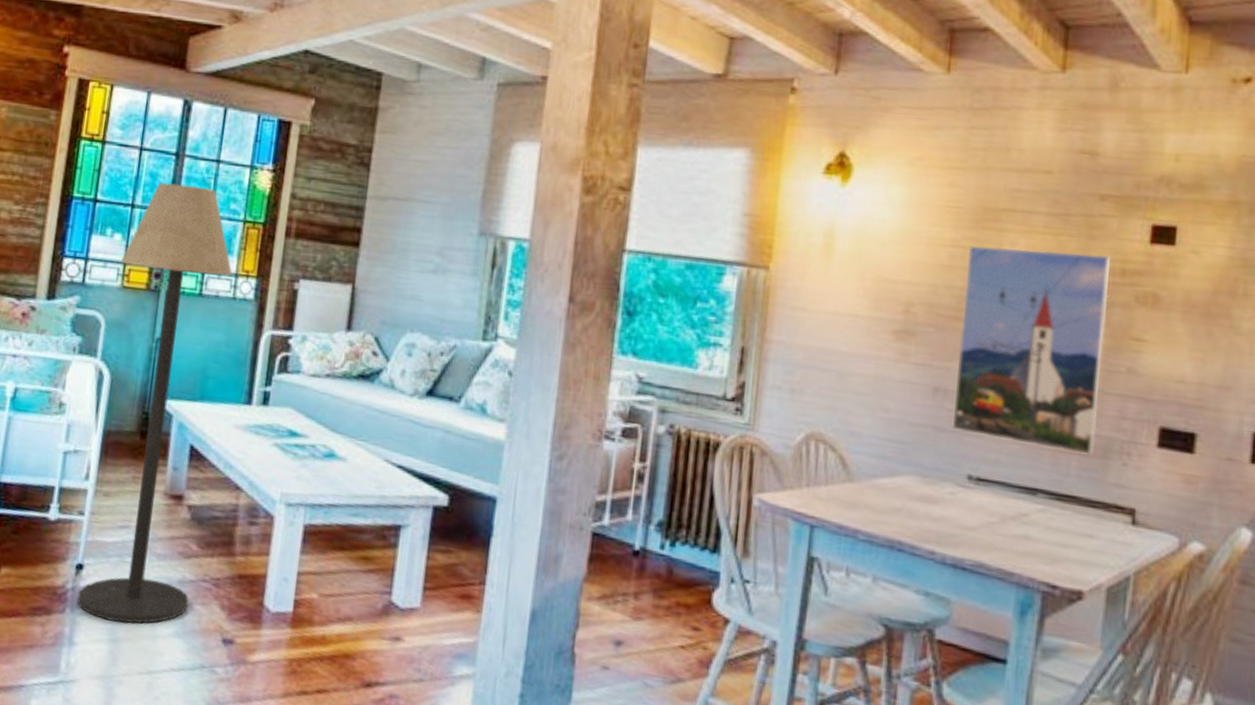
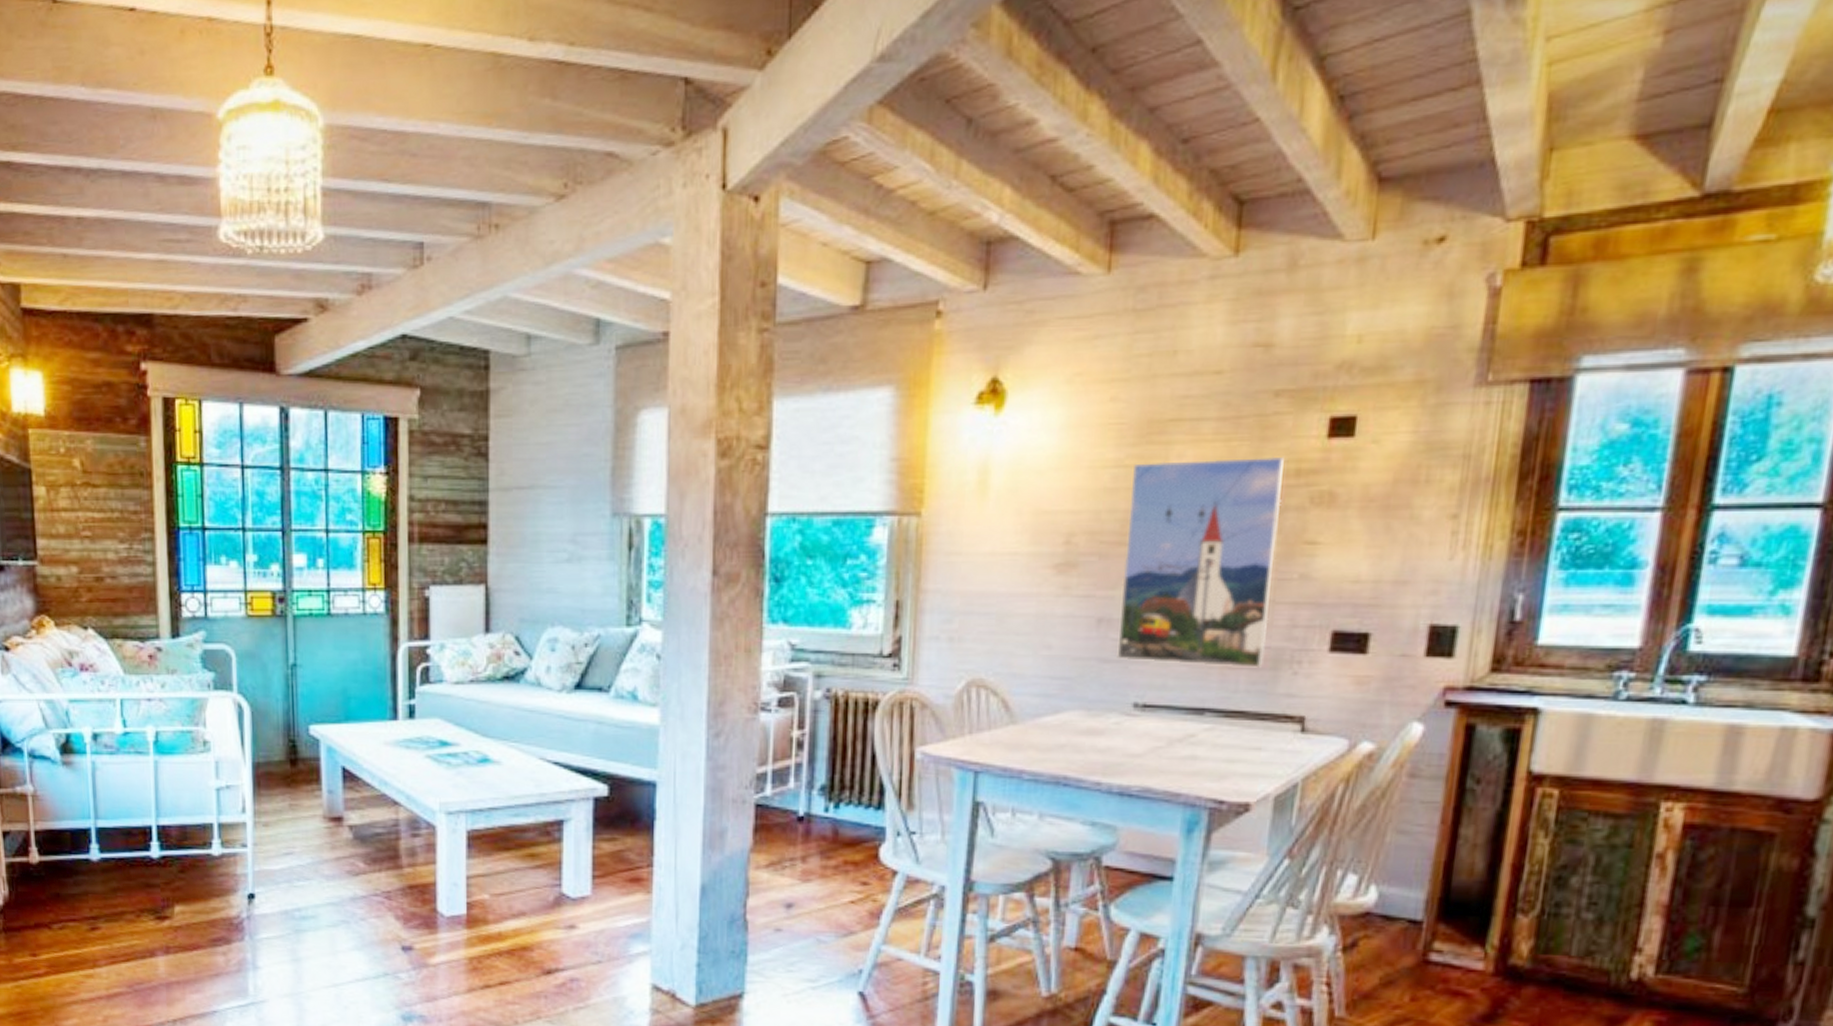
floor lamp: present [77,182,233,624] -> none [240,500,364,943]

